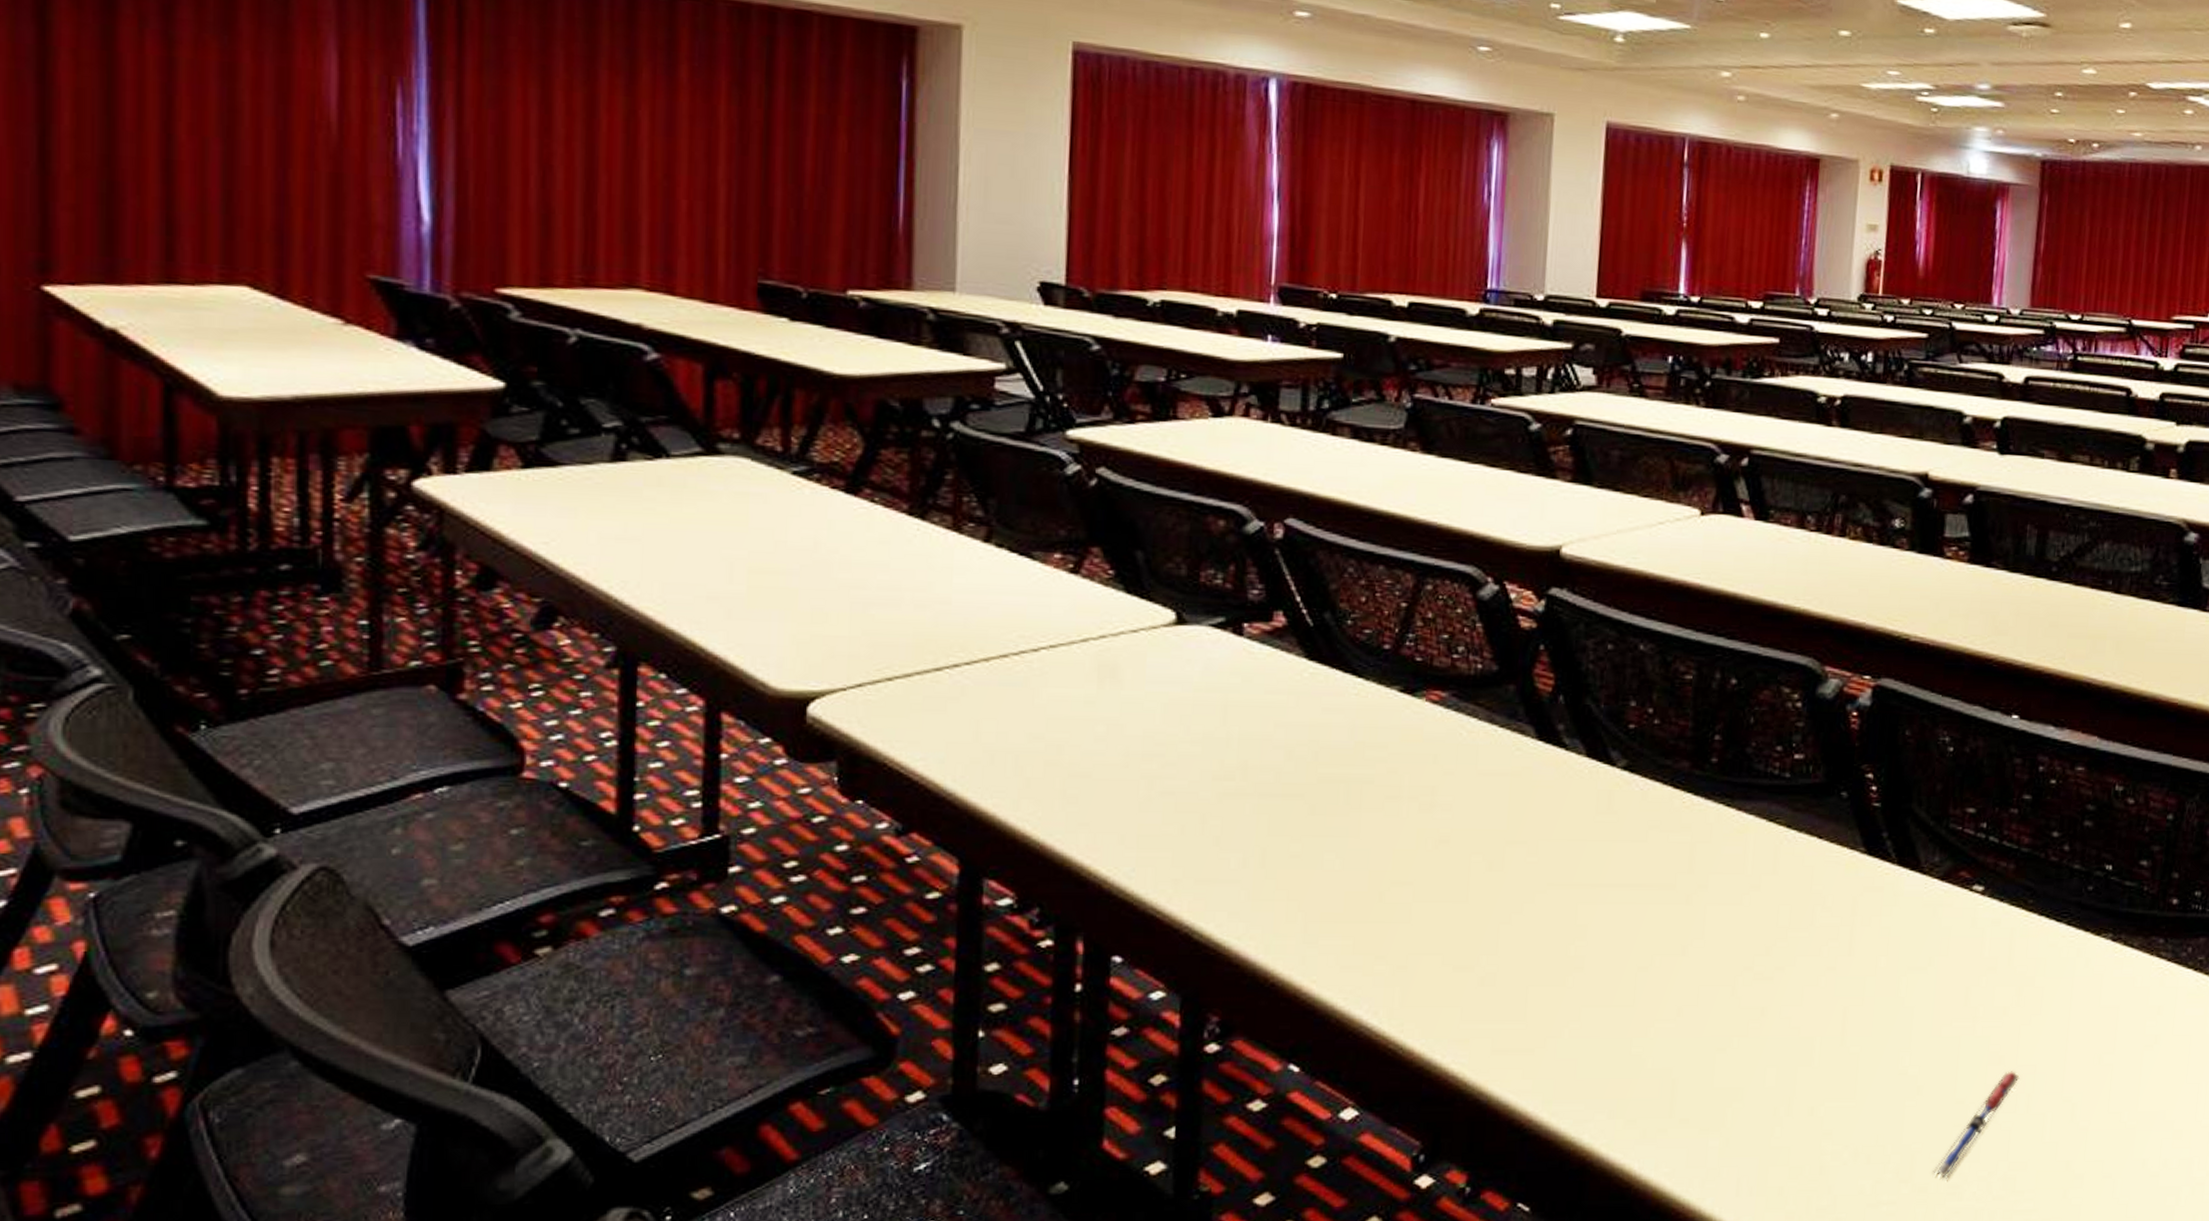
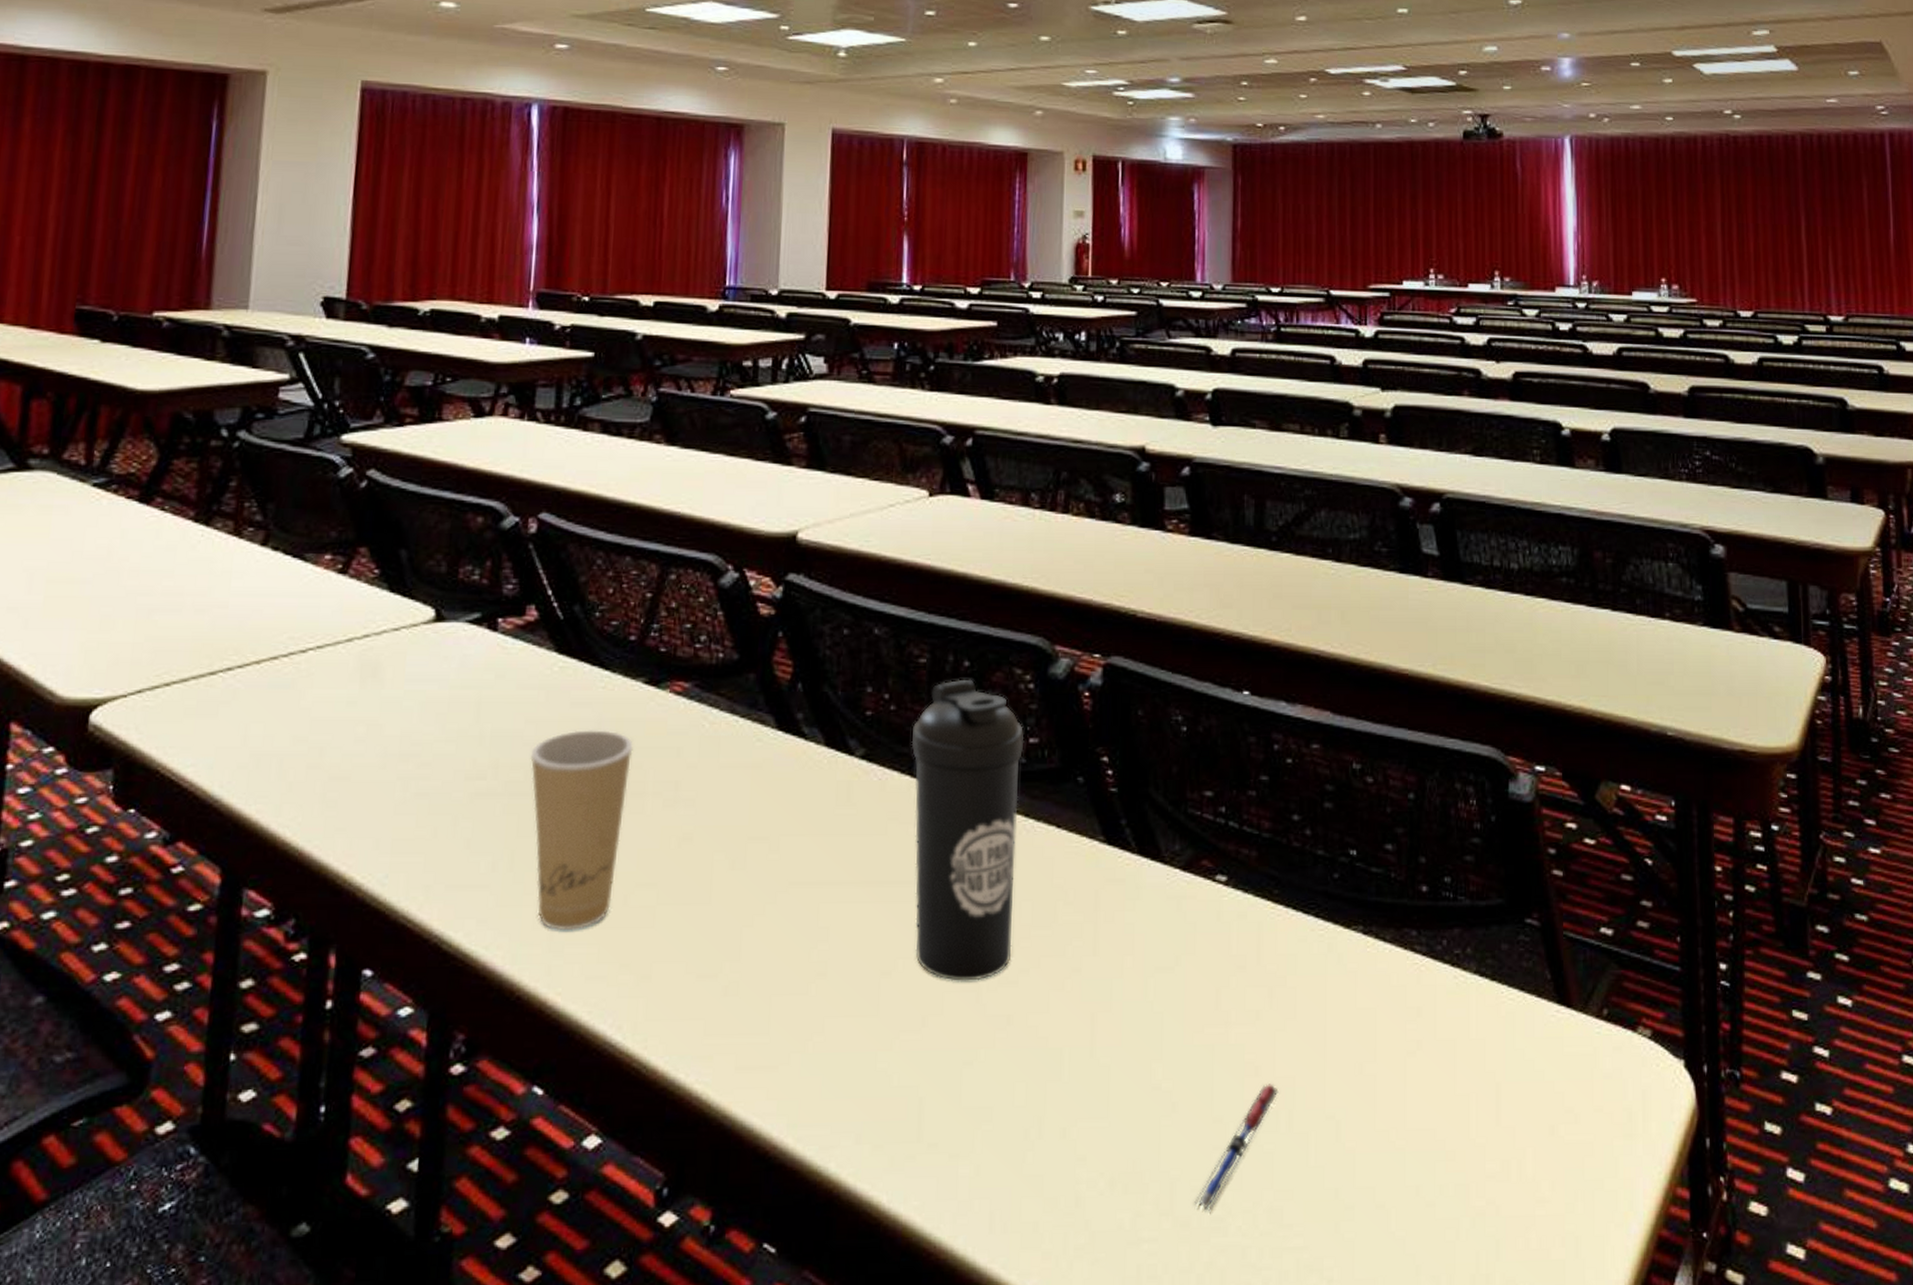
paper cup: none [1280,735,1388,924] -> present [530,730,633,931]
water bottle: none [1672,696,1790,977] -> present [911,679,1024,981]

